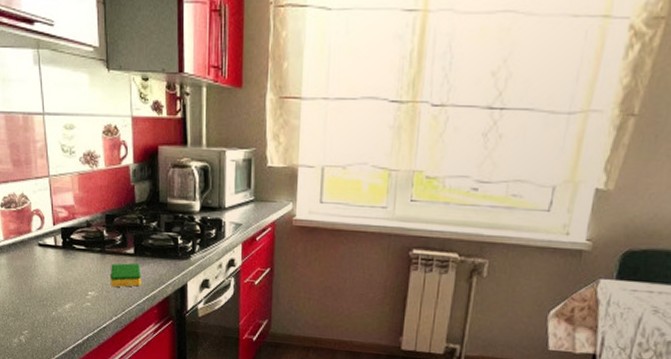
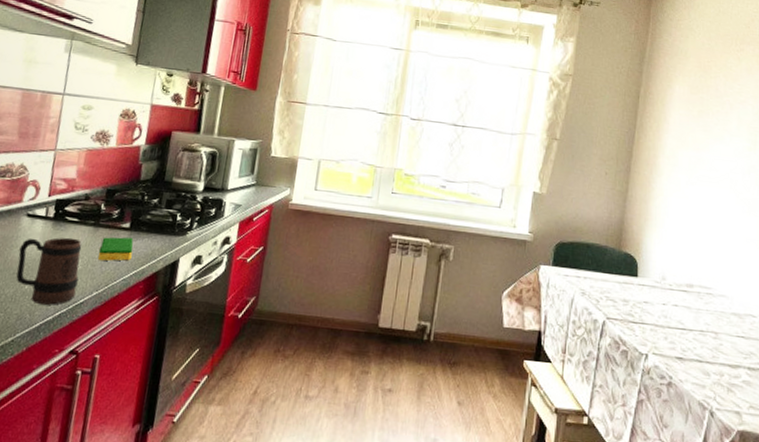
mug: none [40,265,97,330] -> present [16,237,82,305]

